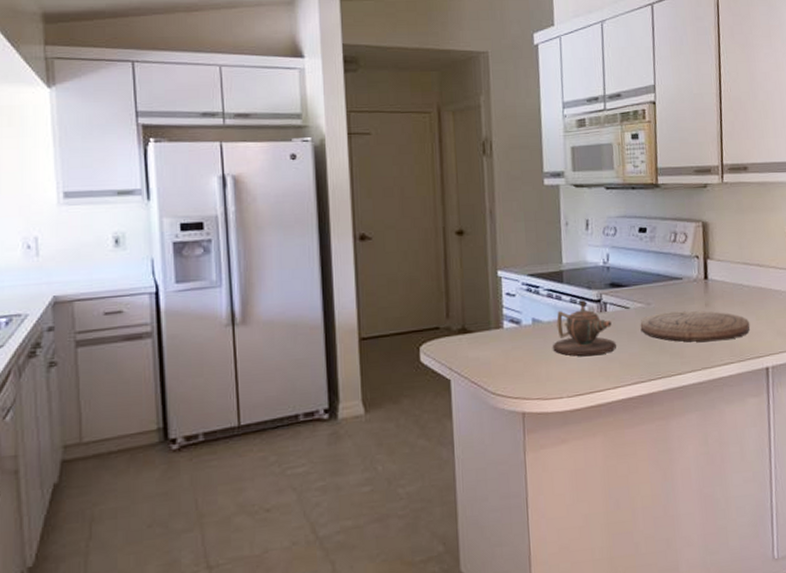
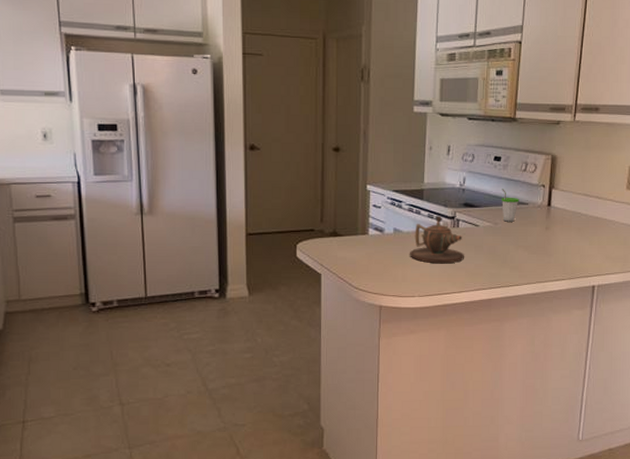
cutting board: present [640,310,750,342] -> none [487,232,583,260]
cup: none [651,263,672,301] -> present [502,189,519,222]

